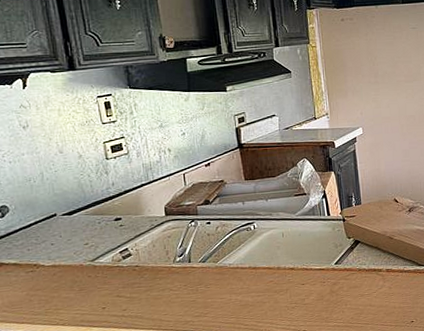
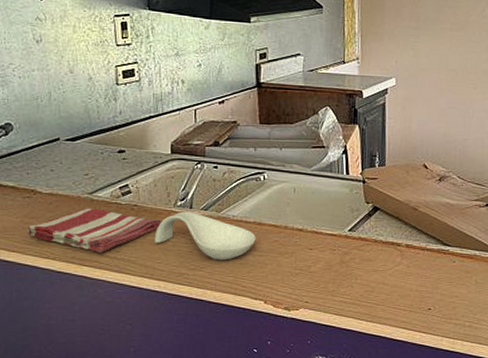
dish towel: none [33,273,163,313] -> present [26,208,161,252]
spoon rest: none [158,265,253,305] -> present [154,211,256,260]

